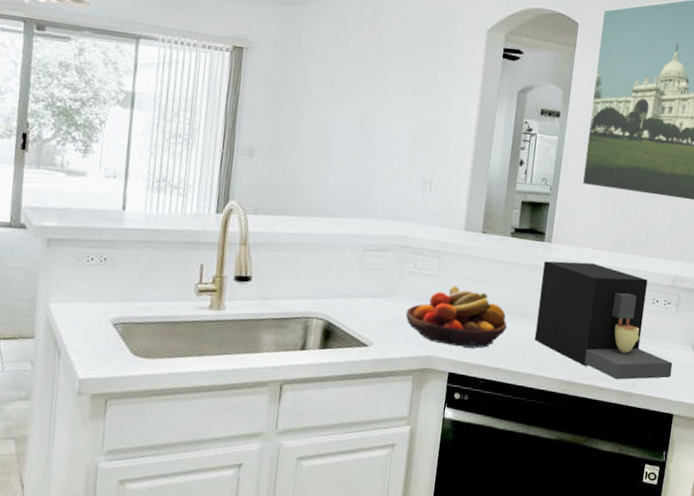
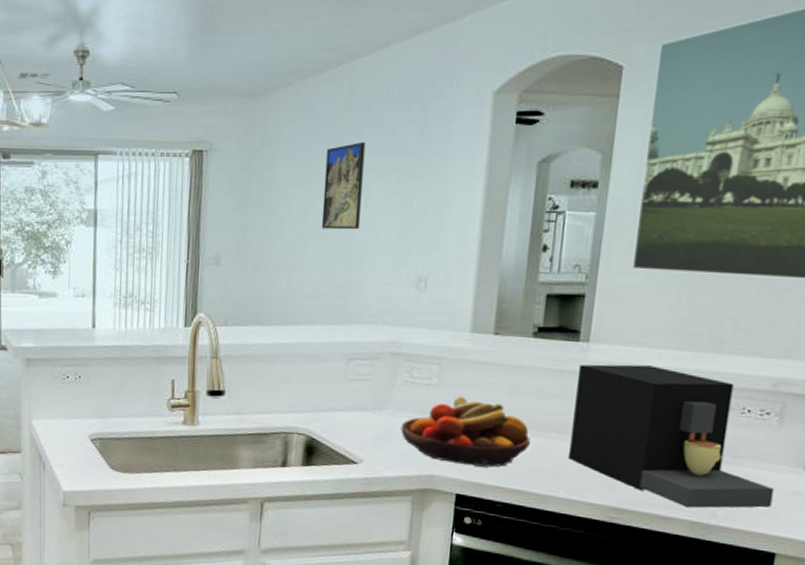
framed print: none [346,57,386,134] -> present [321,141,366,230]

